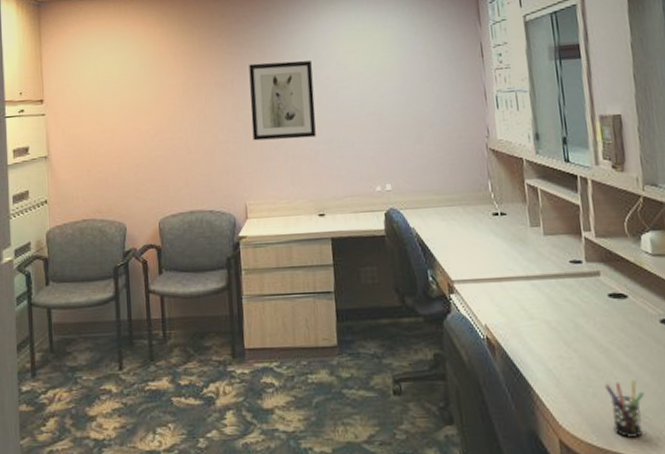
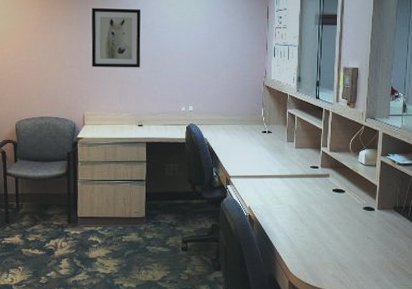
pen holder: present [605,379,645,438] -> none [322,244,347,280]

